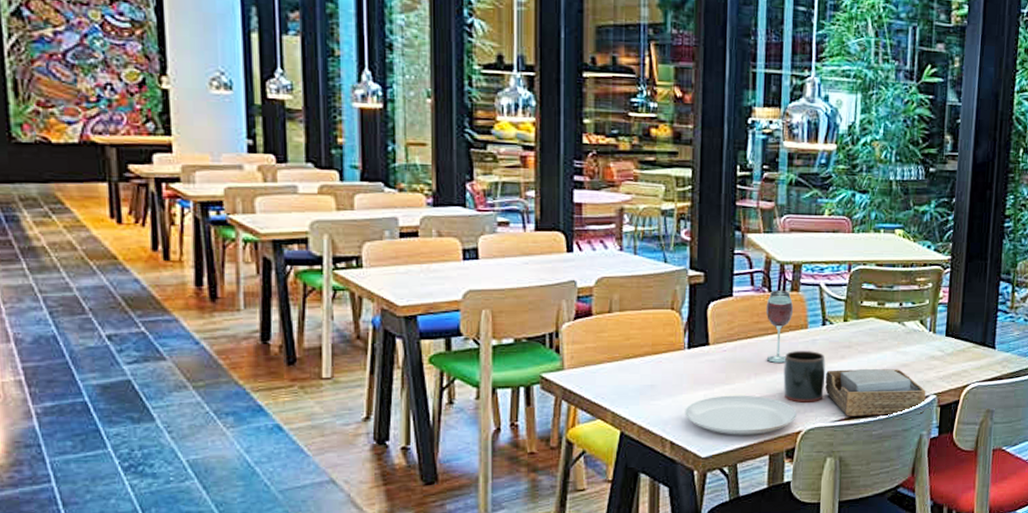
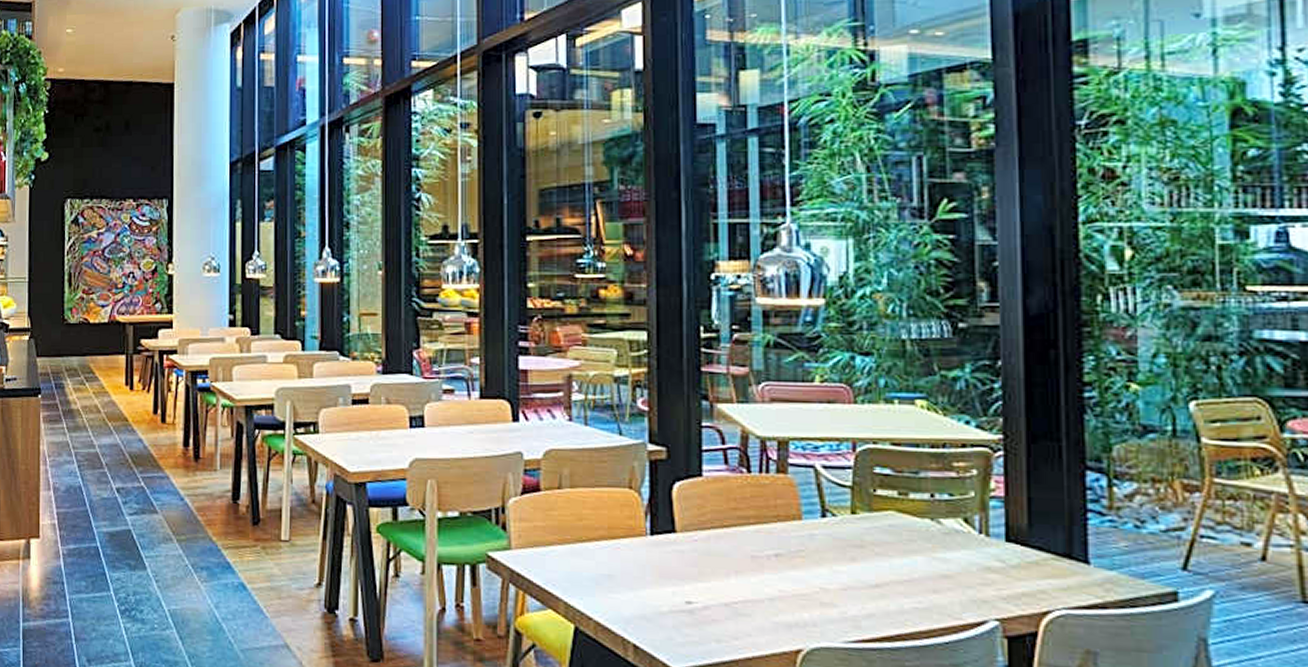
plate: present [685,395,798,435] -> none [649,594,796,649]
wineglass: present [765,291,794,363] -> none [745,471,782,560]
mug: present [783,351,826,403] -> none [773,547,831,614]
napkin holder: present [825,368,926,416] -> none [831,574,983,647]

